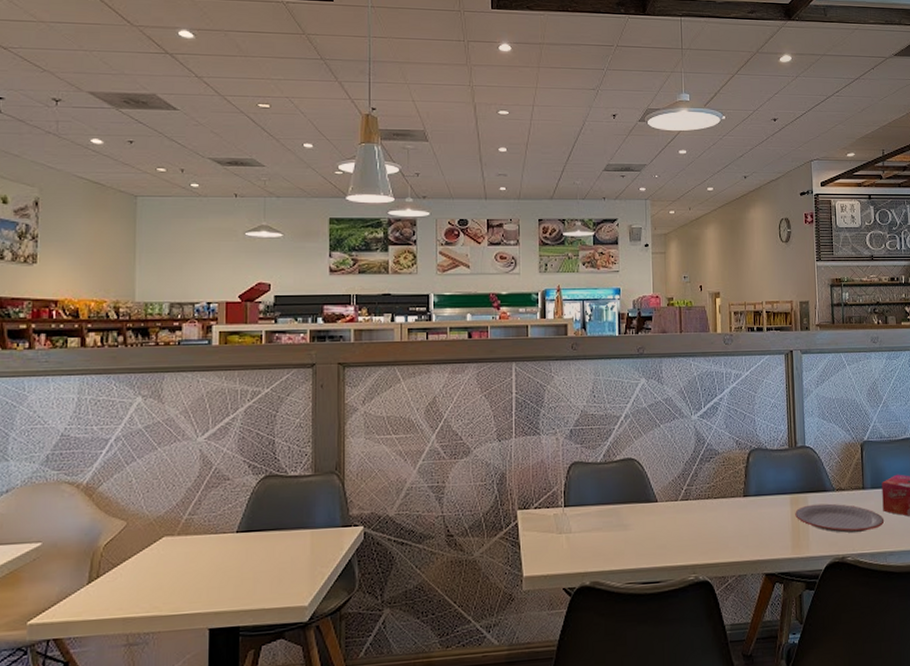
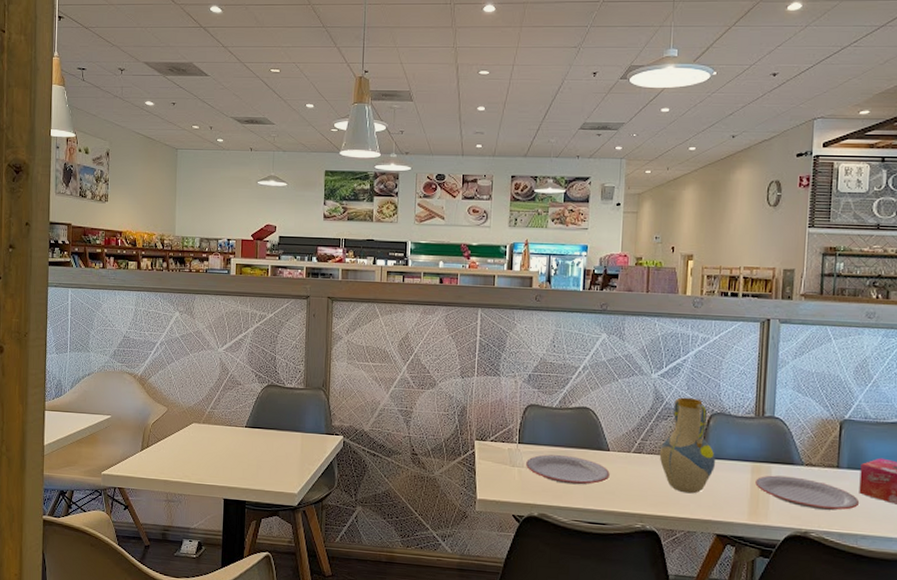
plate: none [574,513,660,545] -> present [526,454,610,485]
vase: none [705,436,758,536] -> present [659,397,715,494]

